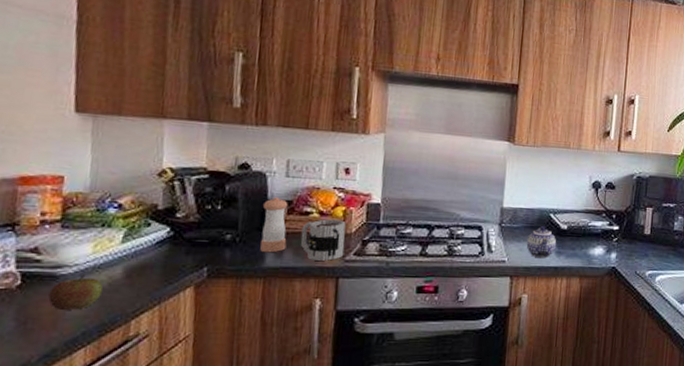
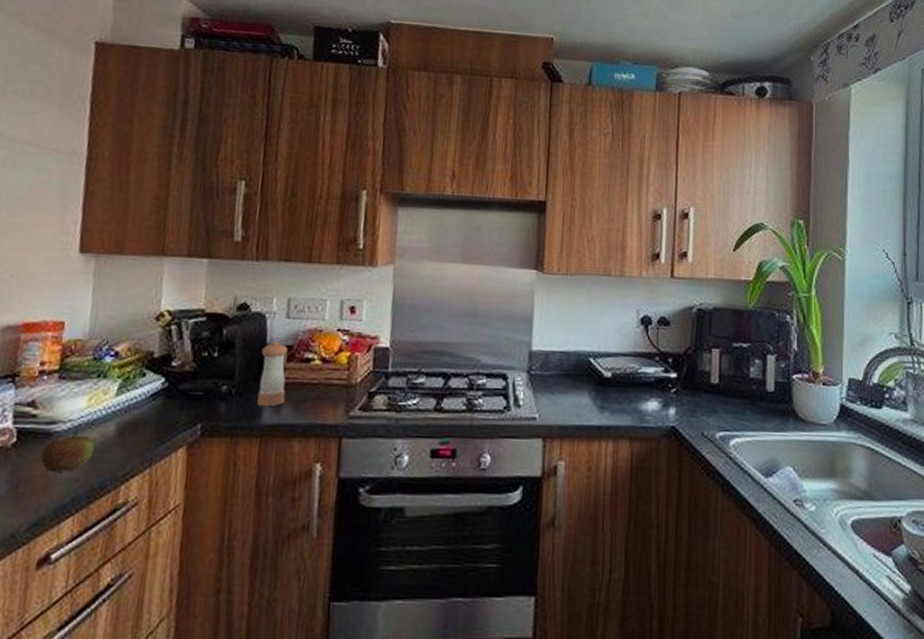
mug: present [300,219,346,261] -> none [300,367,351,417]
teapot: present [526,226,557,258] -> none [561,374,599,414]

